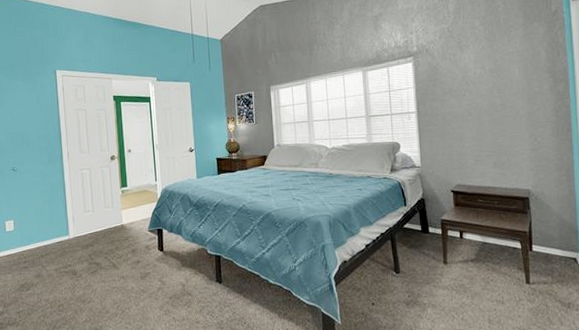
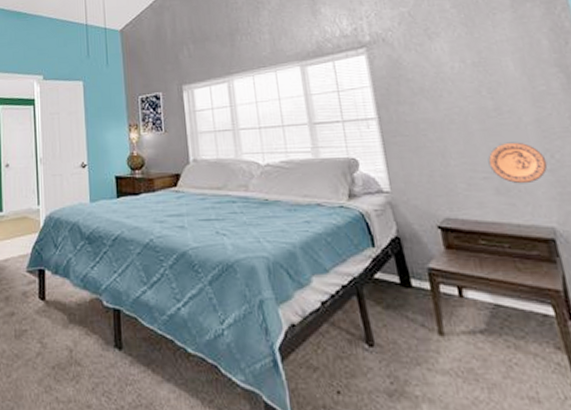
decorative plate: none [491,129,532,160] -> present [487,142,548,184]

